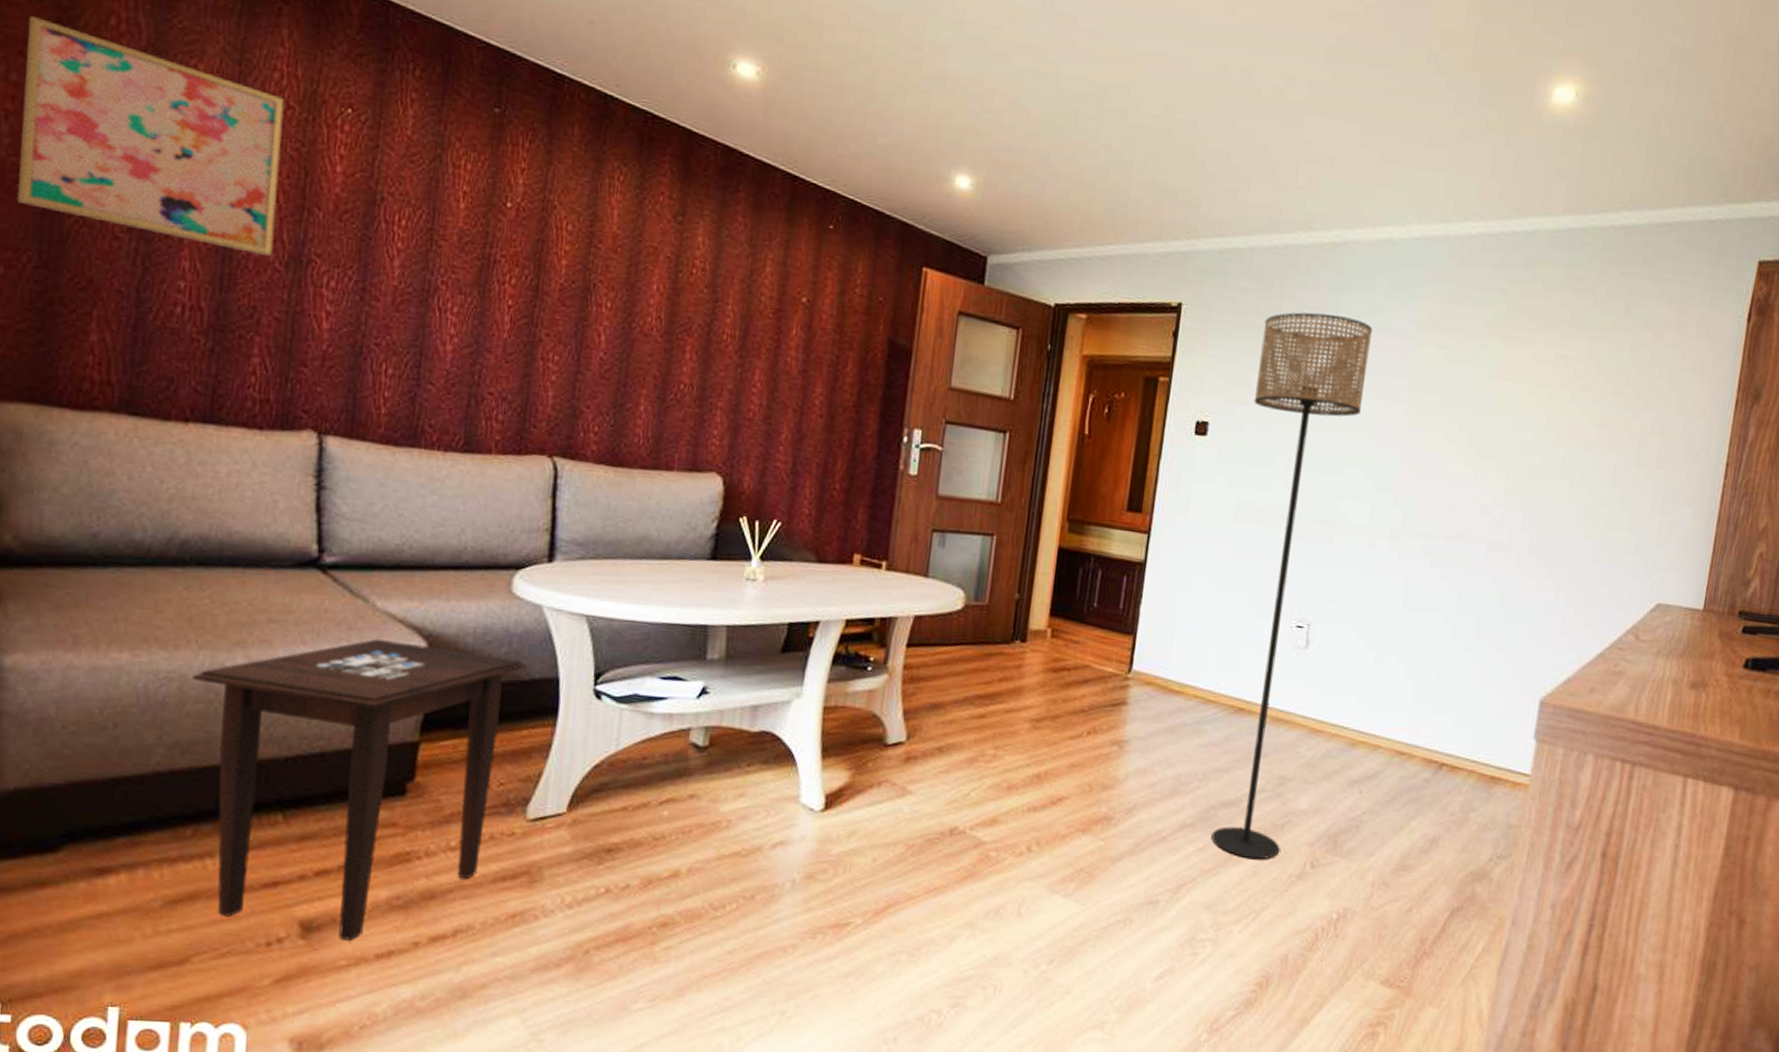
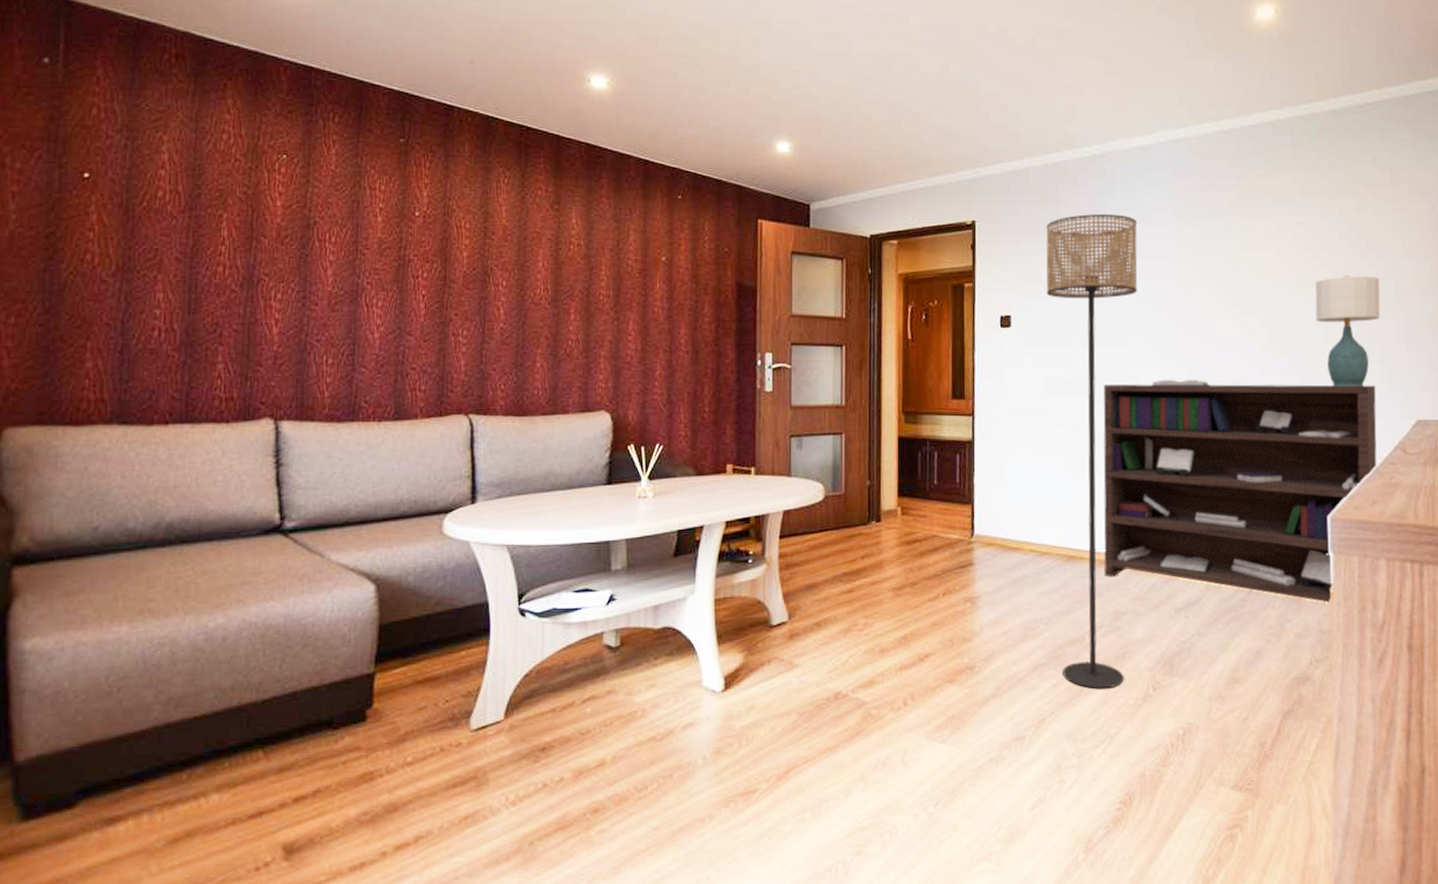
wall art: present [18,15,284,257] -> none [24,115,232,281]
side table: present [192,638,527,940] -> none [181,587,460,858]
bookshelf: none [1274,517,1616,795] -> present [1103,379,1377,603]
table lamp: none [1562,426,1644,557] -> present [1315,276,1380,386]

